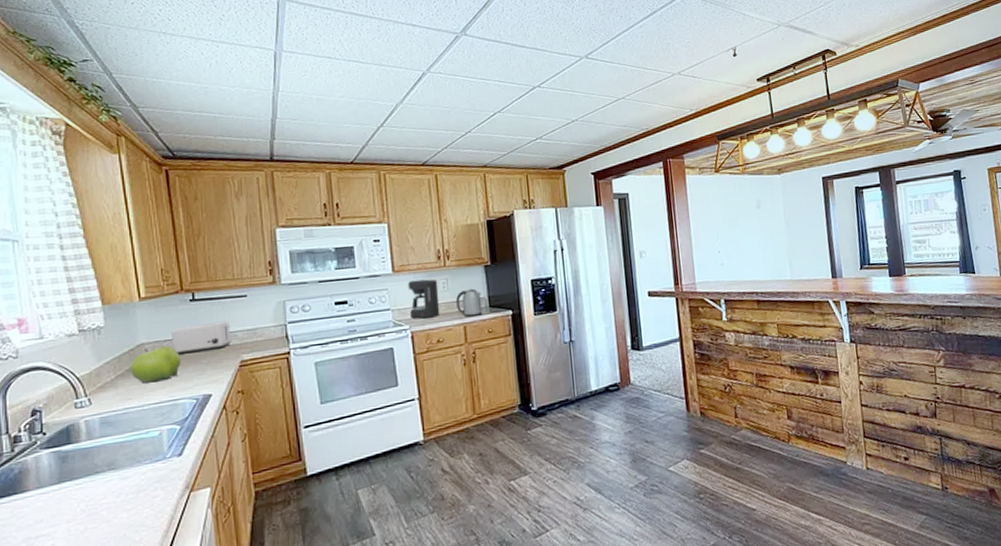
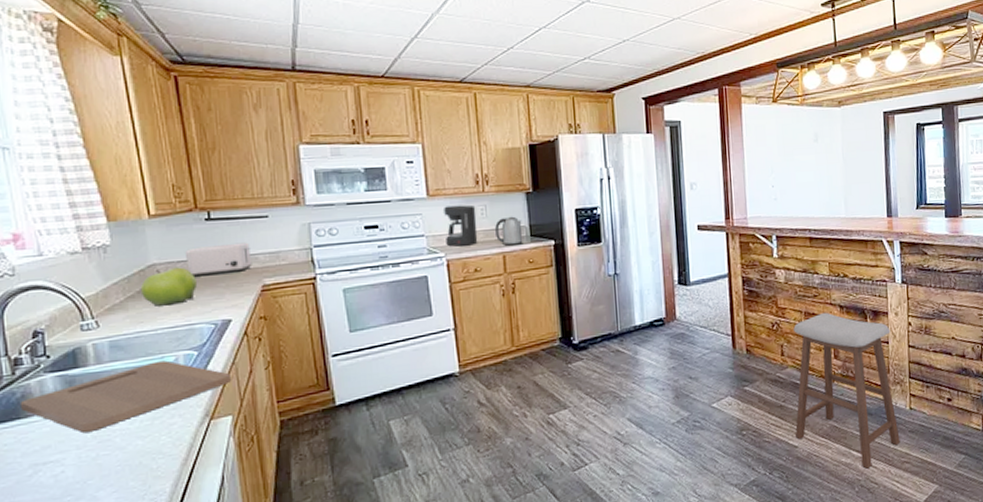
cutting board: none [17,435,211,506] -> present [19,360,232,432]
bar stool: none [746,373,859,531] -> present [793,312,900,469]

